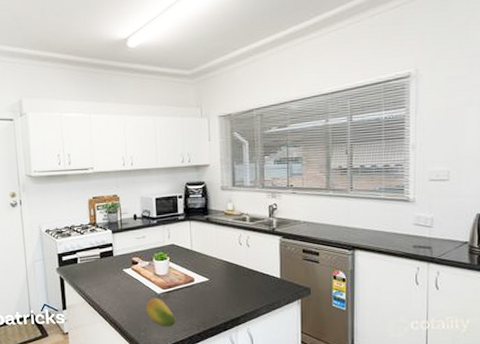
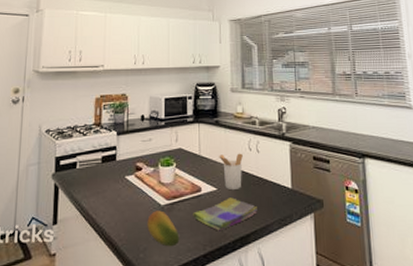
dish towel: none [187,287,247,315] -> present [193,197,257,231]
utensil holder: none [210,247,233,280] -> present [219,153,243,189]

